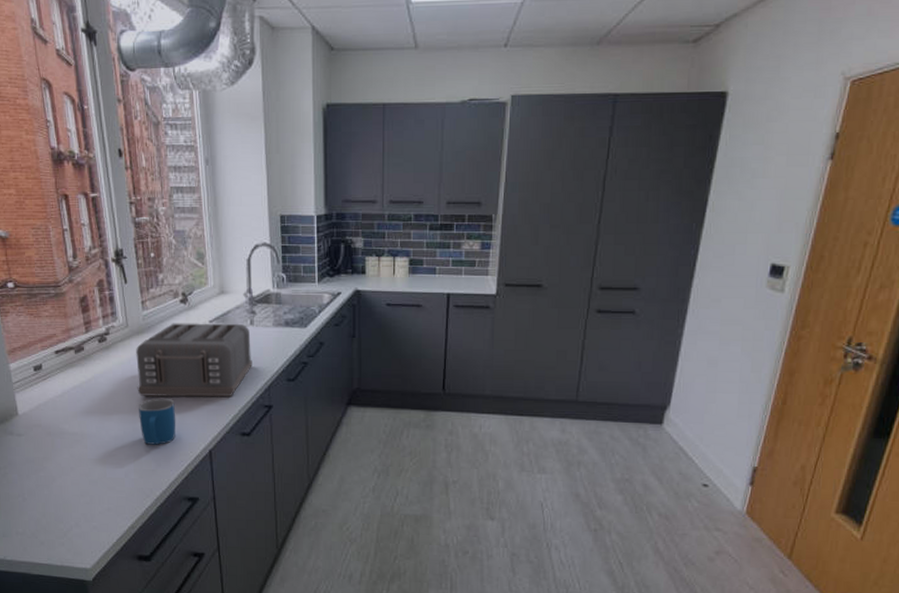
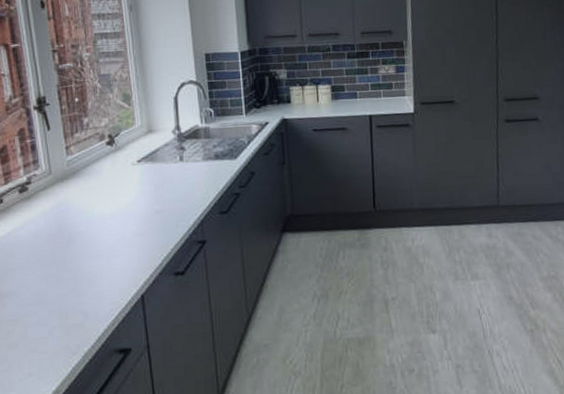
toaster: present [136,323,252,397] -> none [60,160,184,245]
mug: present [139,398,176,445] -> none [63,244,105,297]

